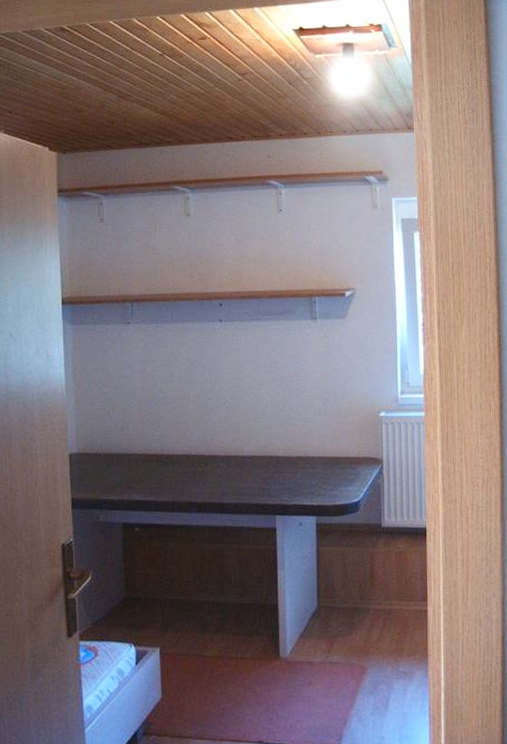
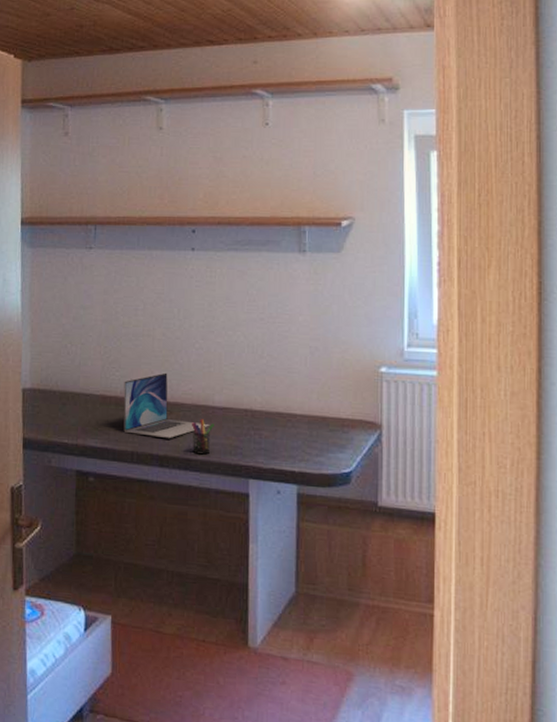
laptop: none [163,430,241,488] -> present [123,372,210,439]
pen holder: none [225,468,244,499] -> present [192,419,214,455]

